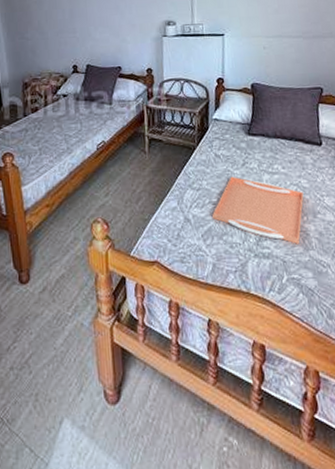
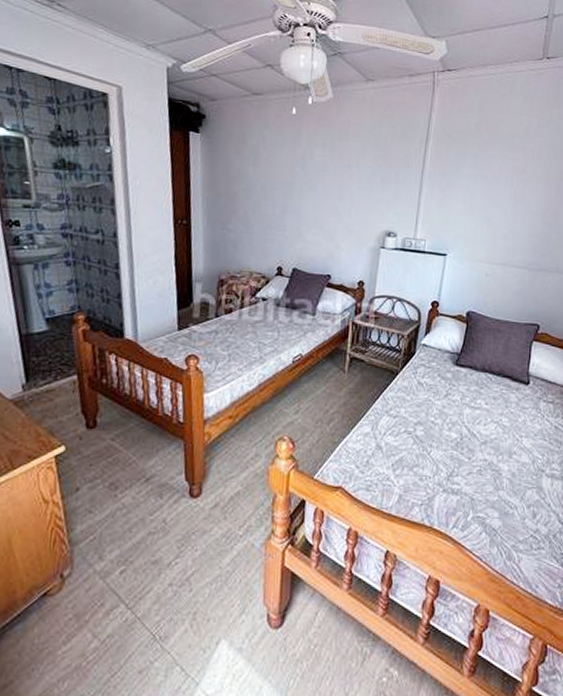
serving tray: present [212,176,304,244] -> none [406,406,502,483]

